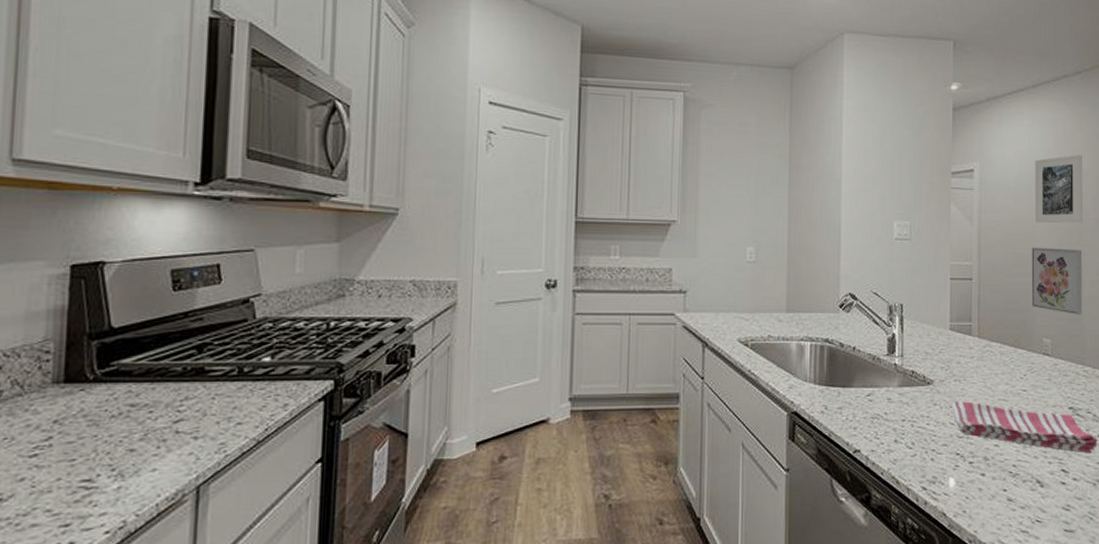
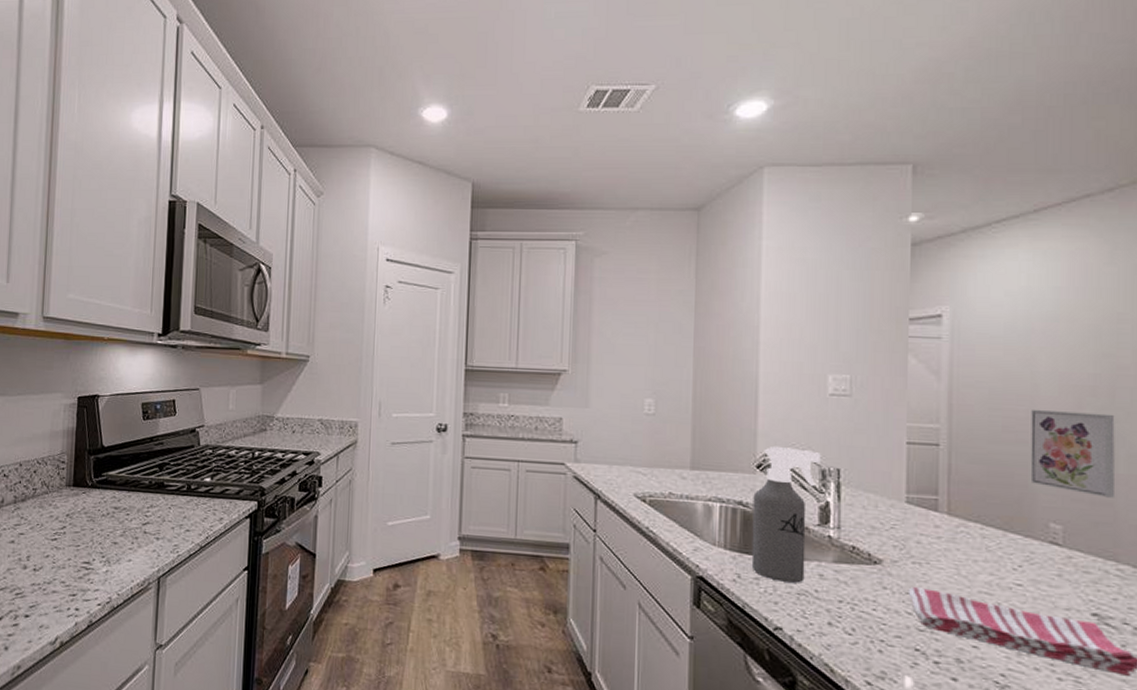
spray bottle: none [836,286,889,409] -> present [751,446,821,583]
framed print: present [1034,154,1083,224] -> none [1036,293,1117,382]

